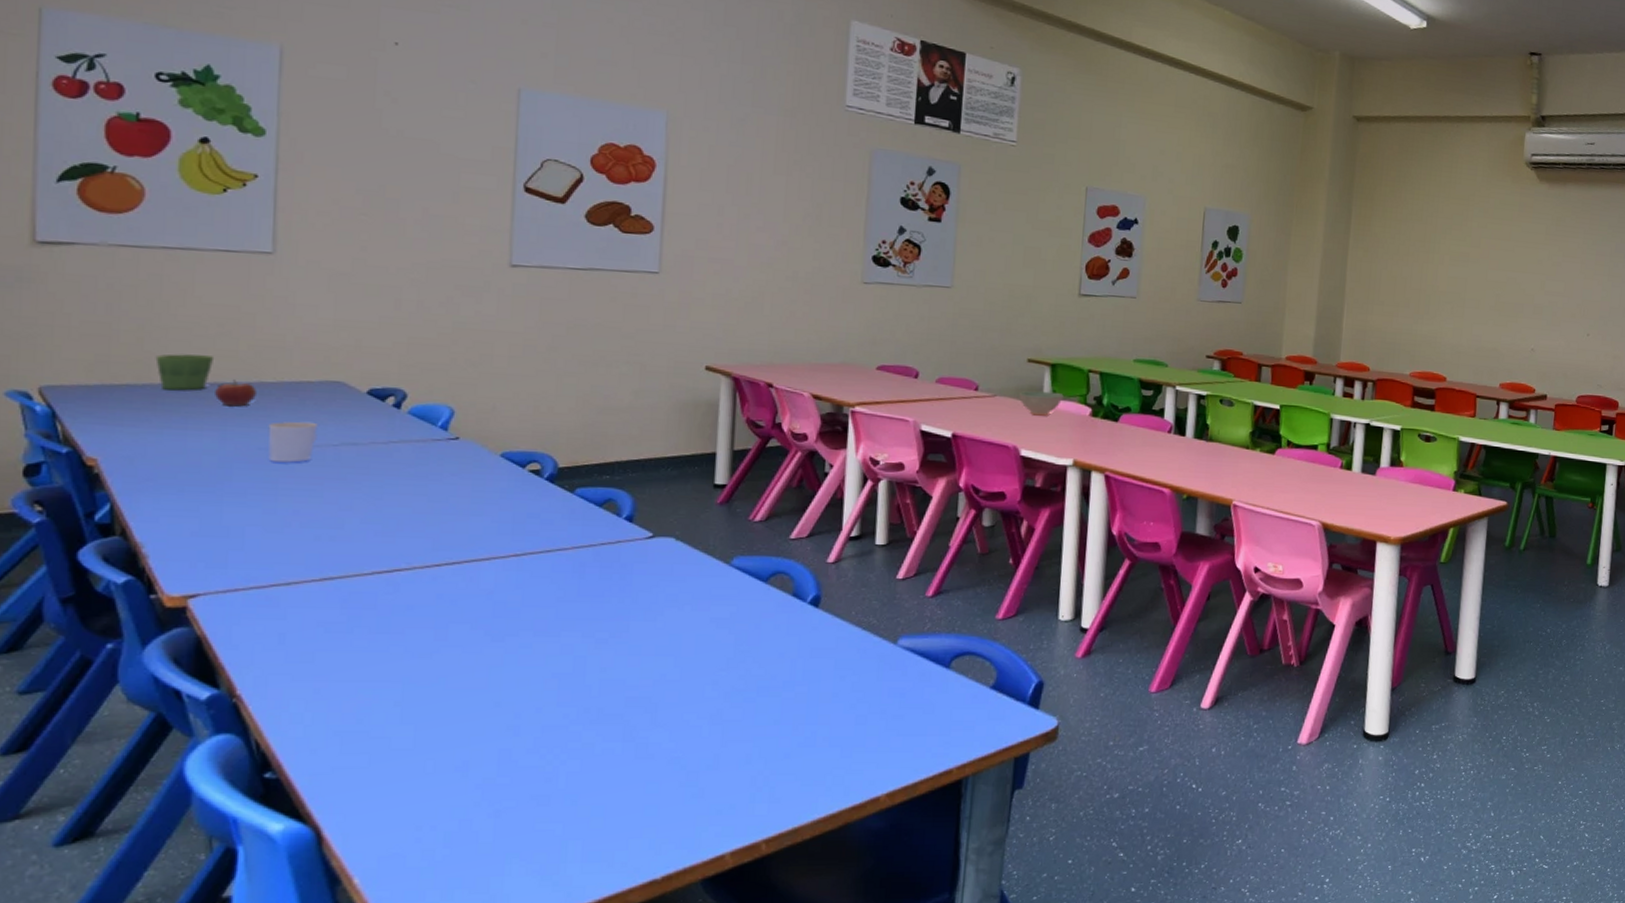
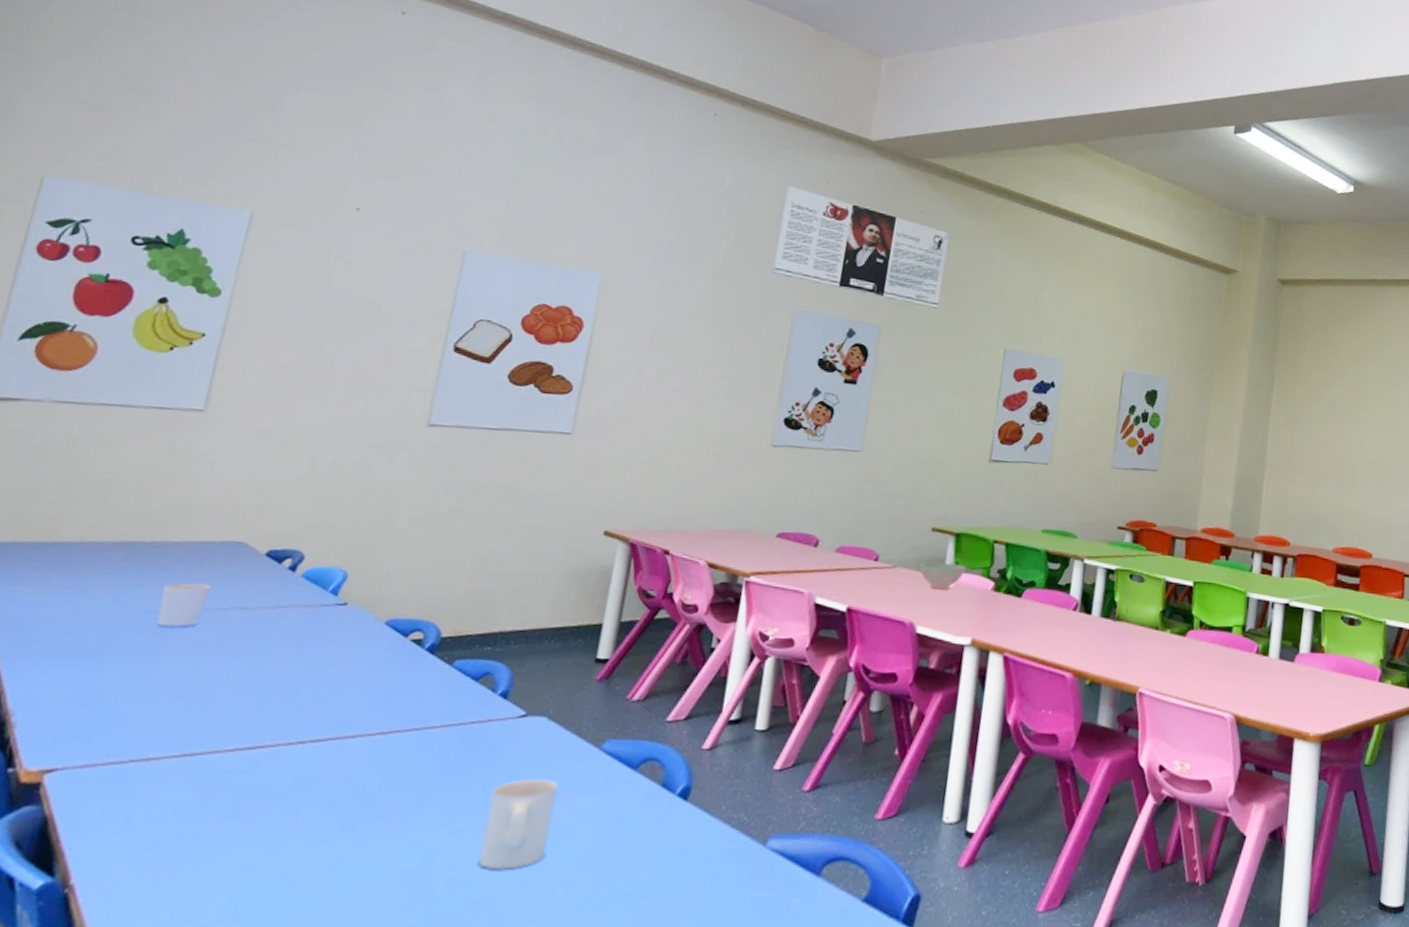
cup: present [155,354,213,392] -> none [68,511,125,551]
apple: present [215,380,257,407] -> none [118,539,160,567]
cup: none [627,592,695,671] -> present [477,778,559,870]

